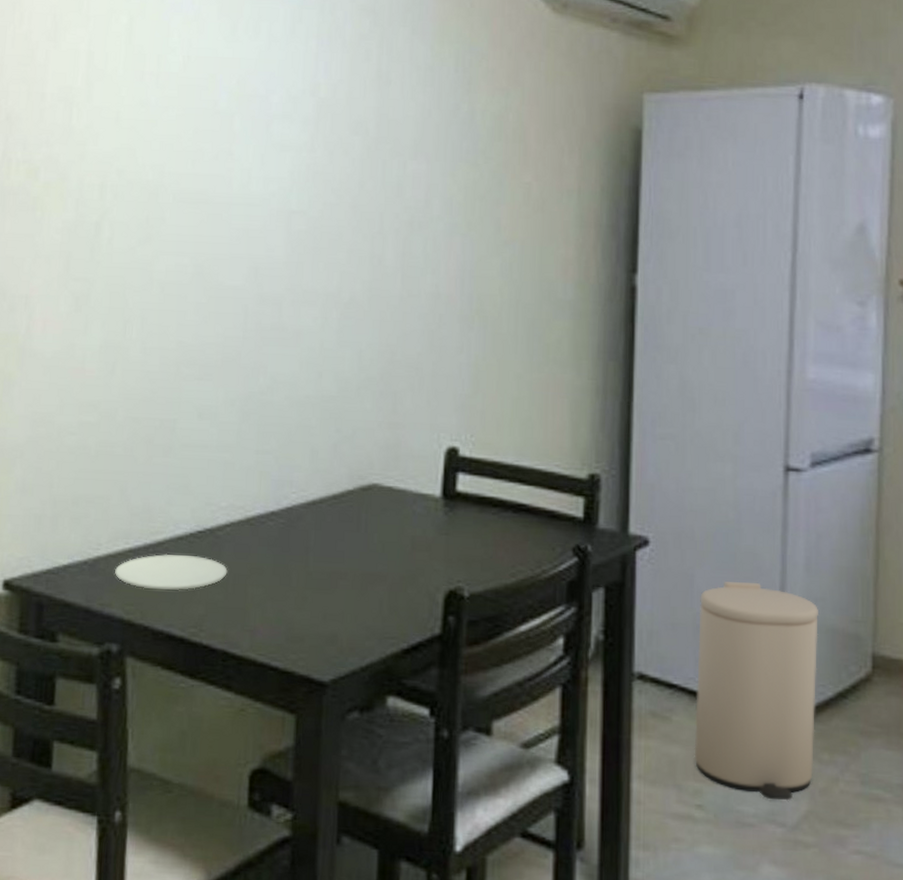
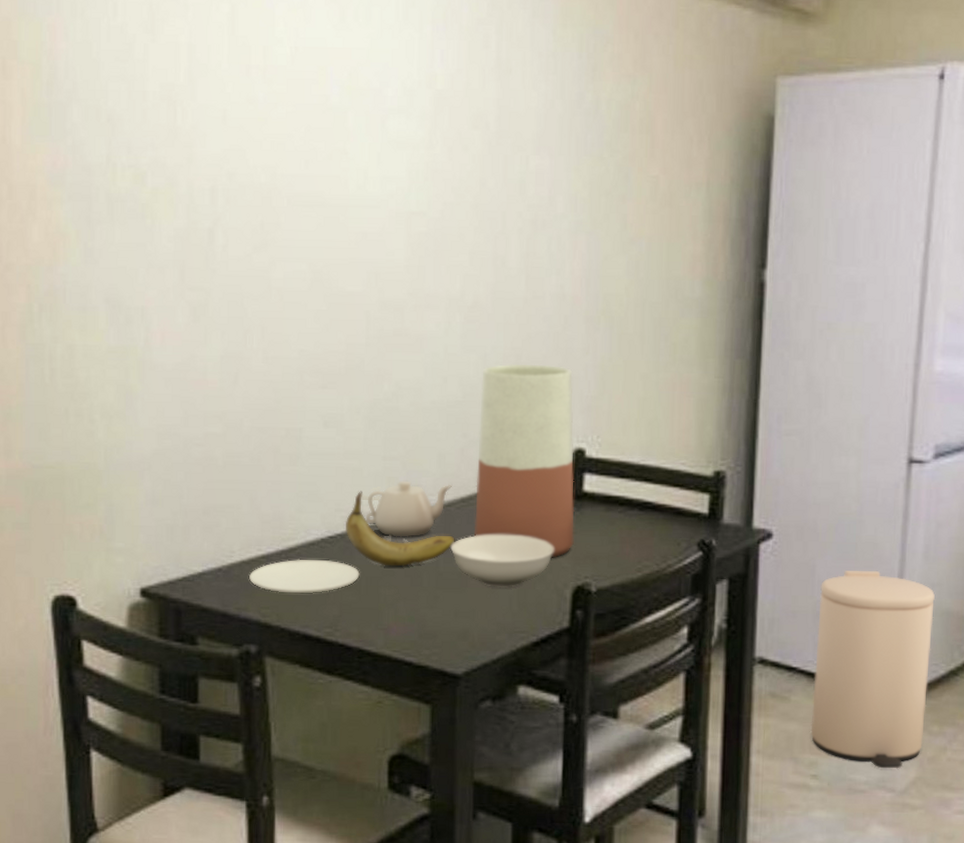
fruit: none [215,485,326,565] -> present [346,491,455,567]
teapot: none [235,475,325,534] -> present [365,480,453,537]
bowl: none [321,533,427,590] -> present [450,534,554,587]
vase: none [346,360,448,560] -> present [475,363,575,558]

